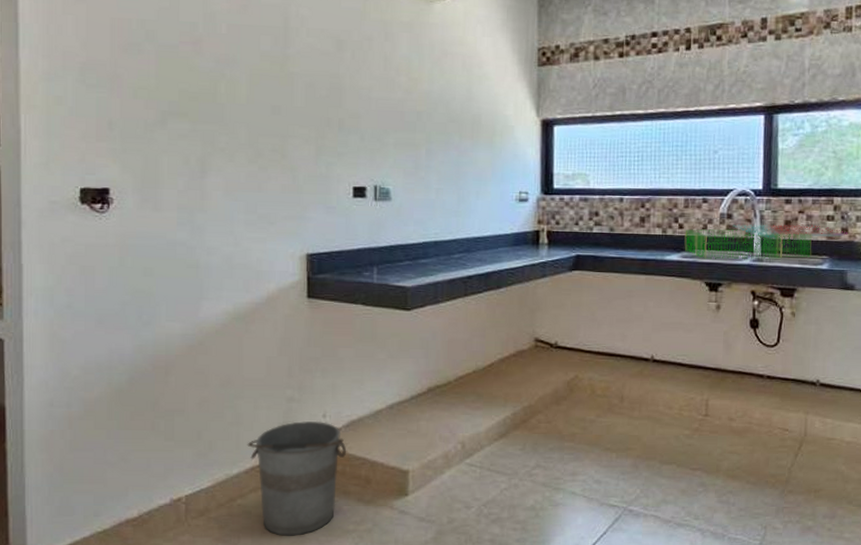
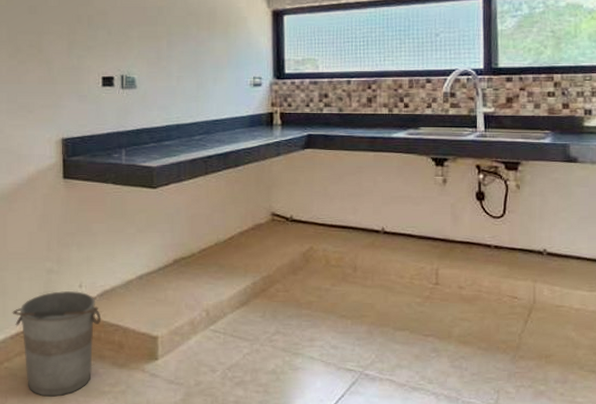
dish rack: present [684,224,847,259] -> none [410,101,568,136]

